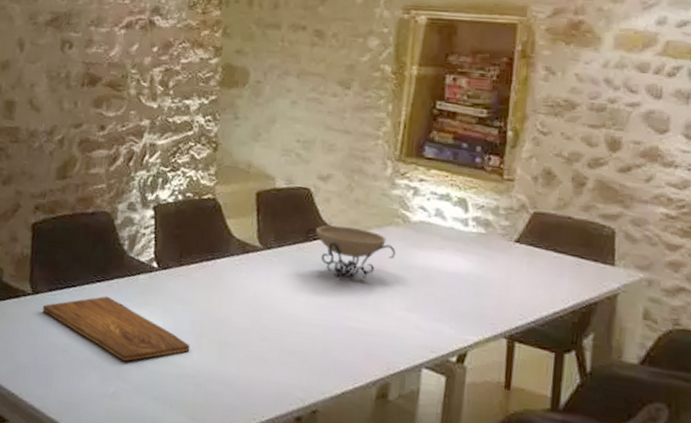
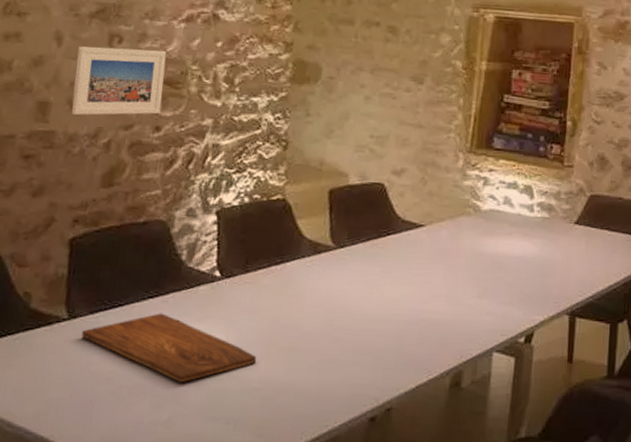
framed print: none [32,51,110,115] -> present [71,46,167,115]
decorative bowl: present [305,225,396,278] -> none [379,219,468,271]

